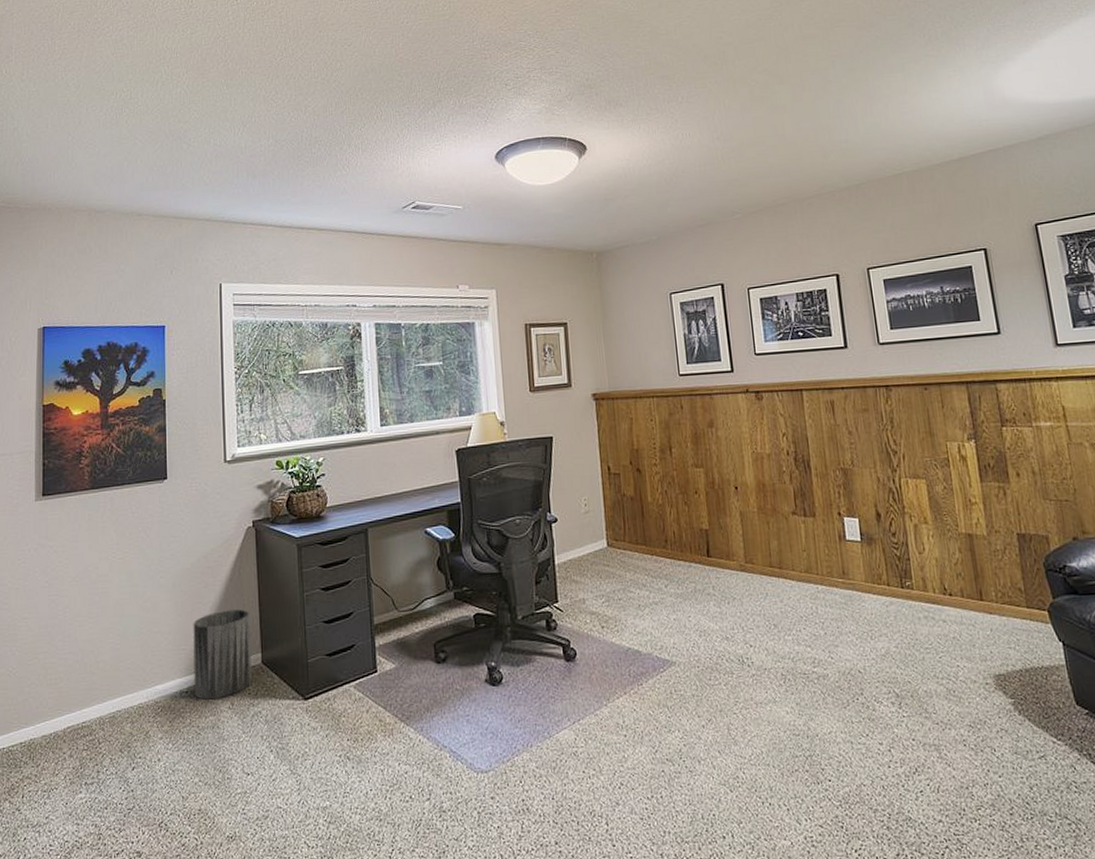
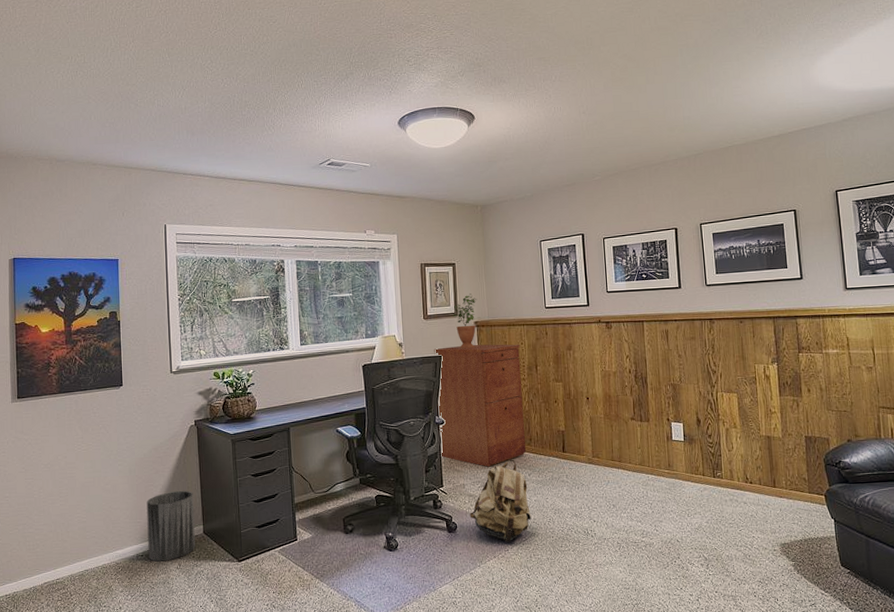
filing cabinet: none [543,420,661,577] -> present [434,344,526,467]
potted plant: none [565,359,595,428] -> present [452,294,477,349]
backpack: none [592,567,670,674] -> present [469,460,531,542]

